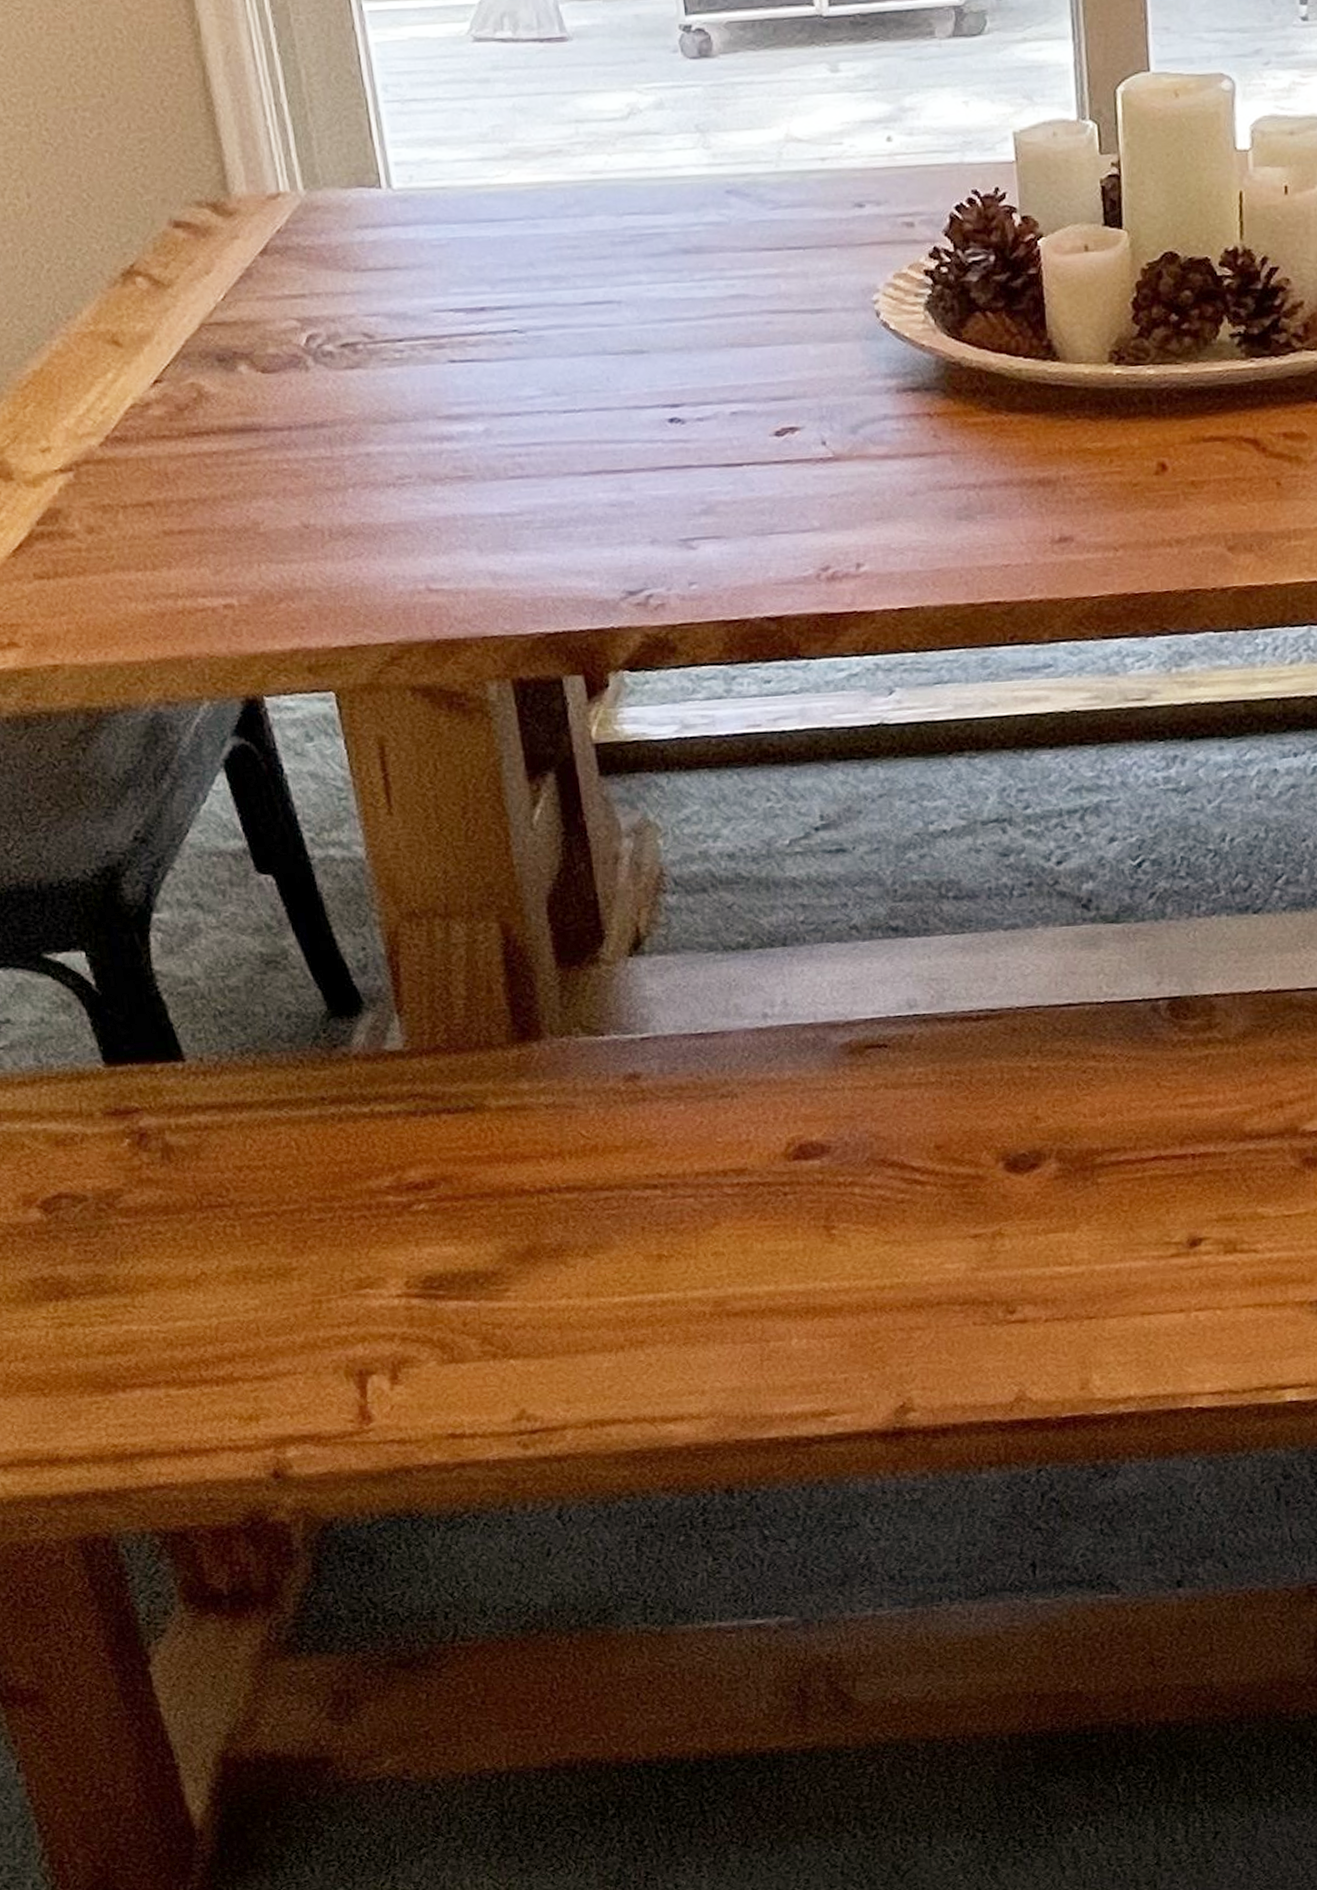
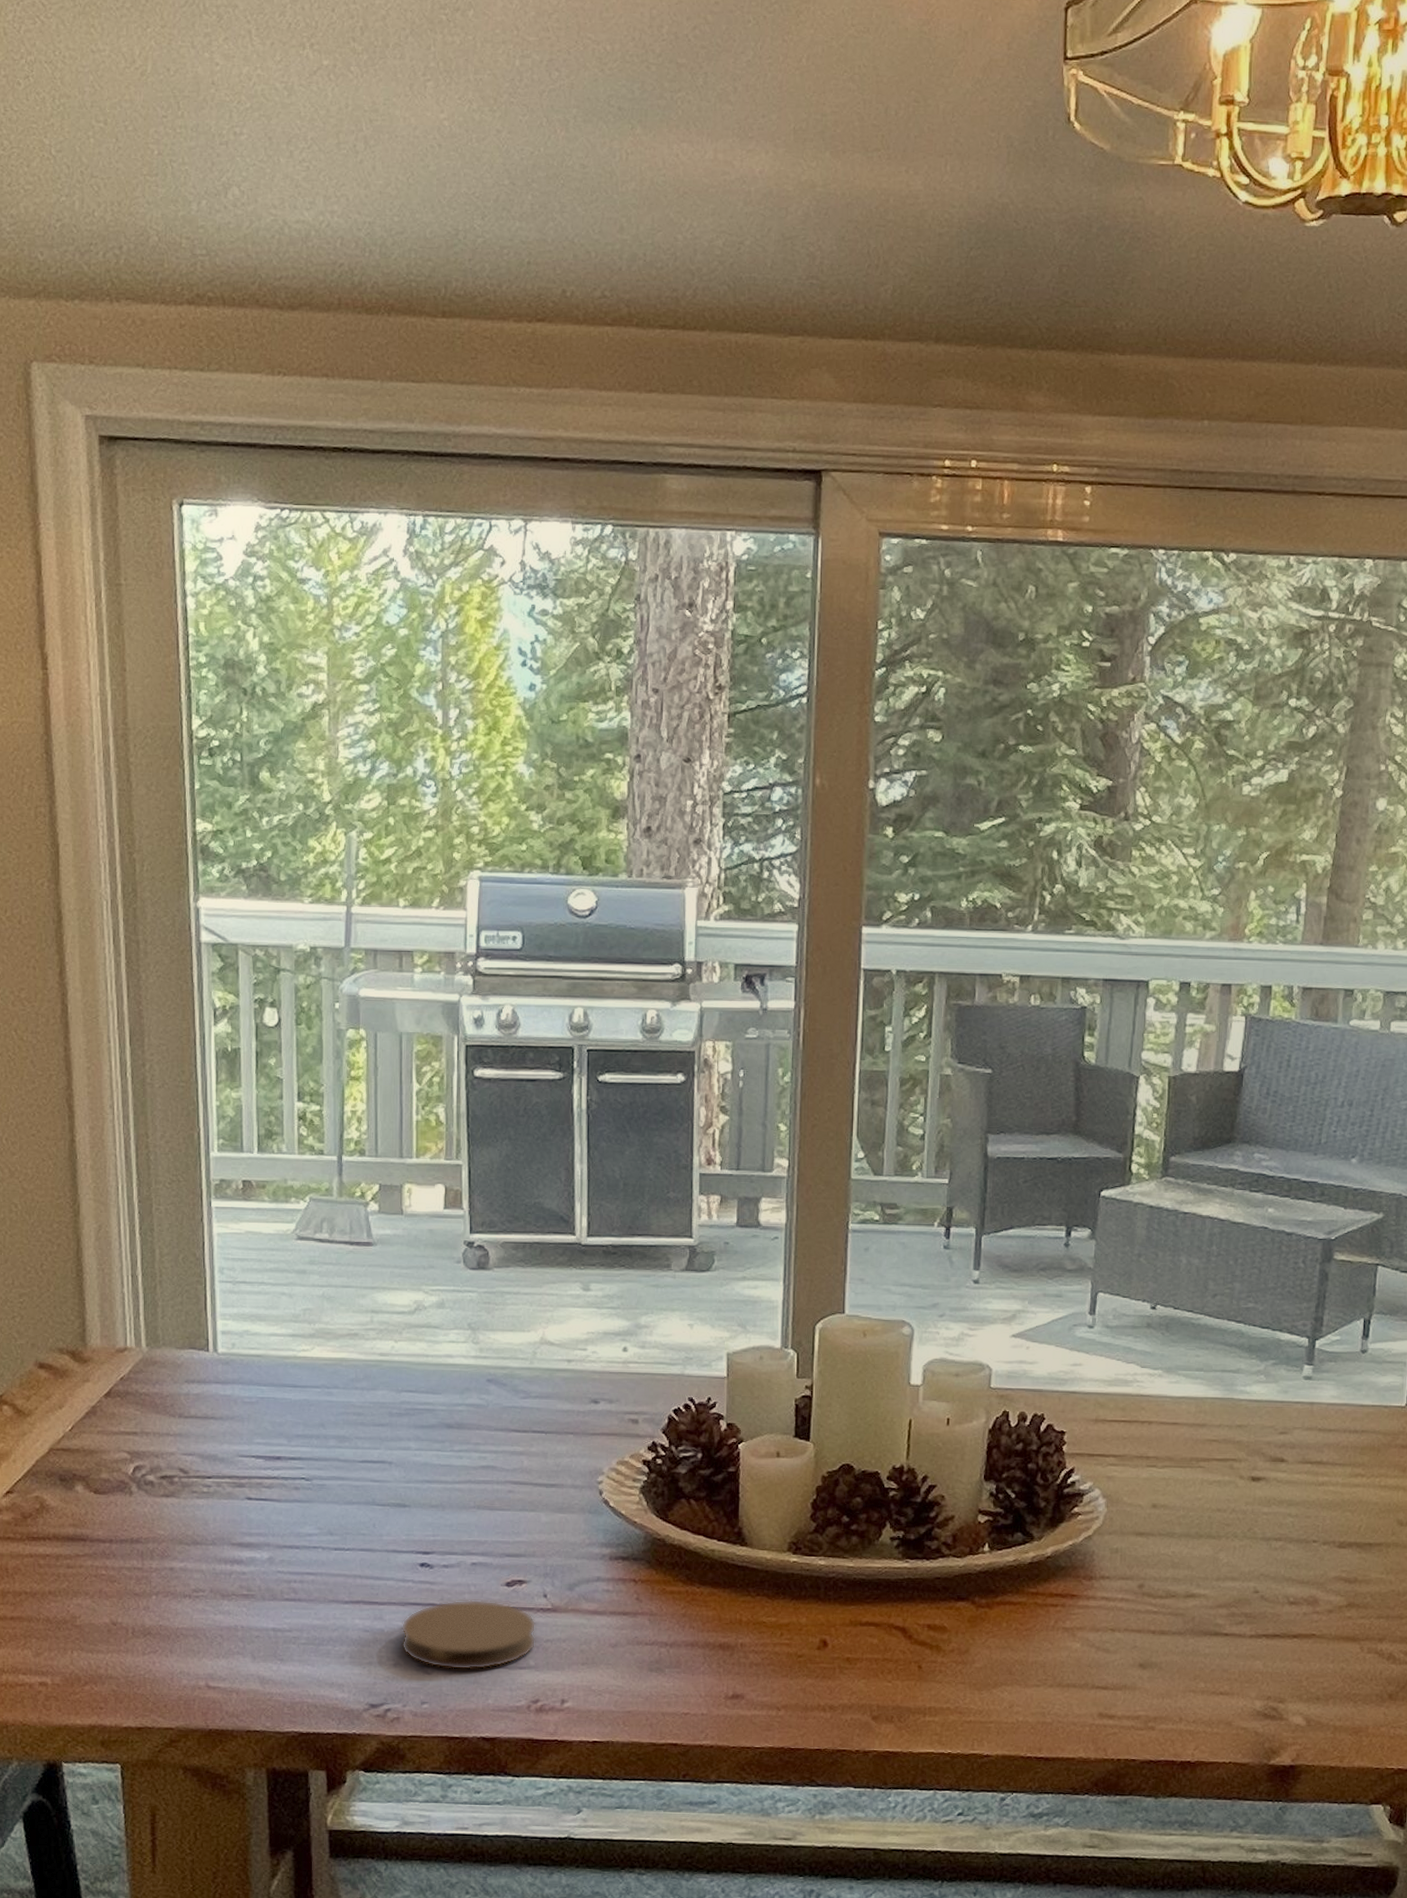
coaster: none [654,455,819,542] -> present [401,1599,536,1671]

